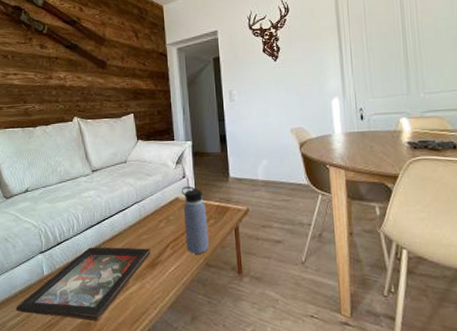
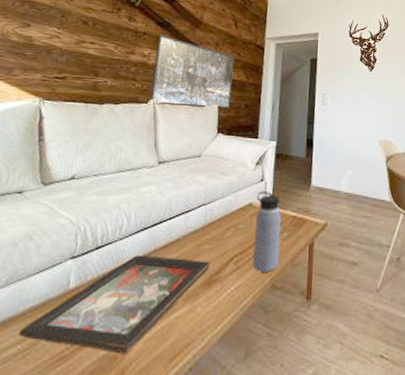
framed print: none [69,56,144,121] -> present [149,34,235,109]

